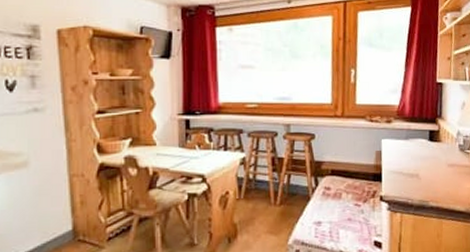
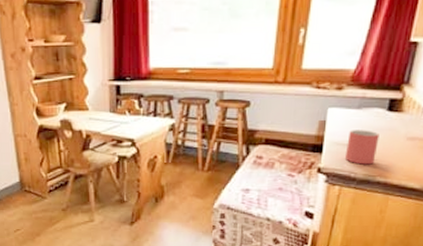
mug: none [401,158,427,191] -> present [344,130,379,165]

